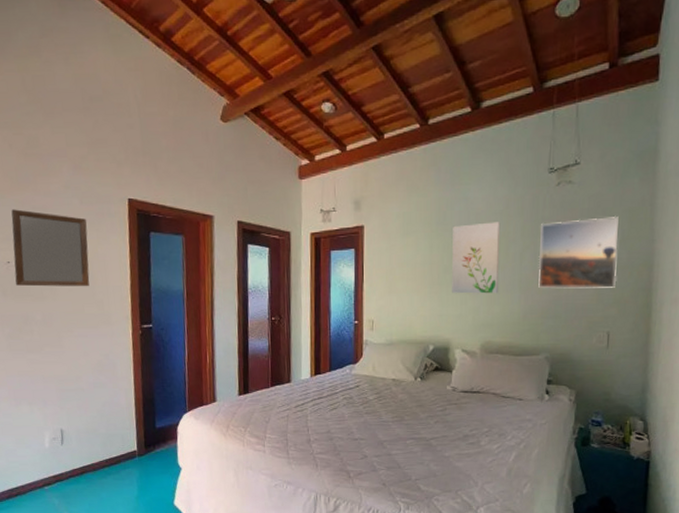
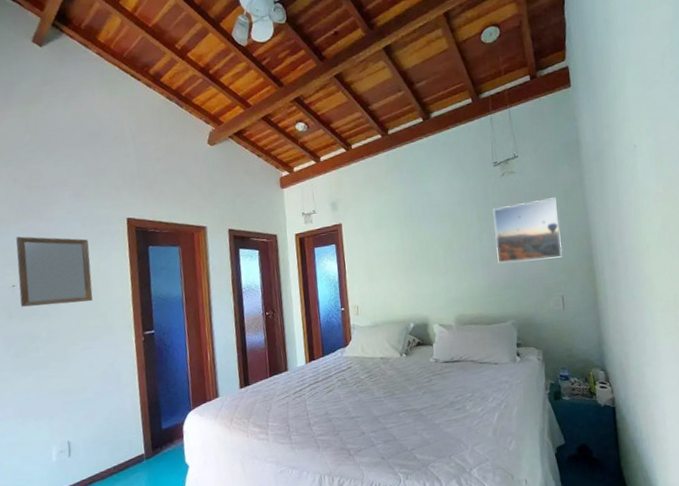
wall art: present [452,222,501,294] -> none [419,210,465,275]

